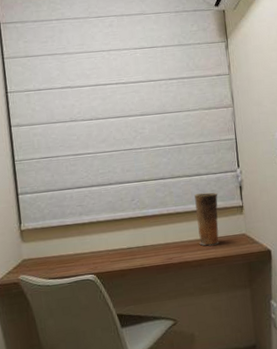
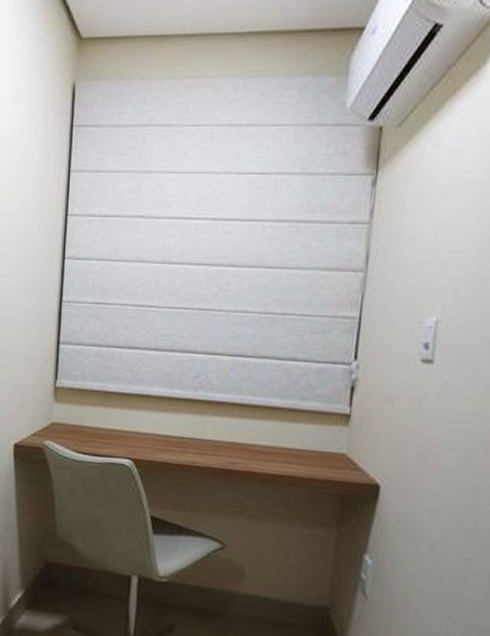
vase: present [194,192,219,246] -> none [276,384,317,460]

